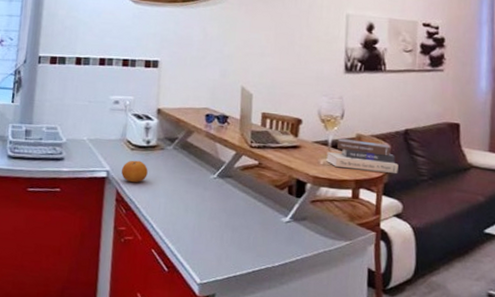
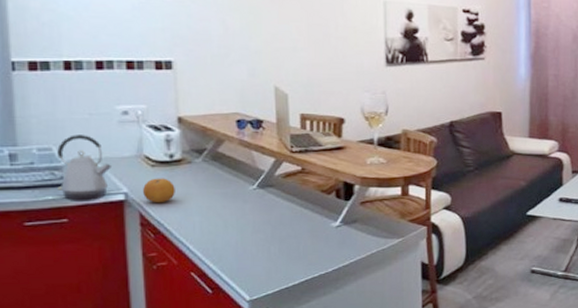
kettle: none [56,118,101,176] -> present [57,135,113,203]
books: present [325,138,399,175] -> none [372,136,445,168]

